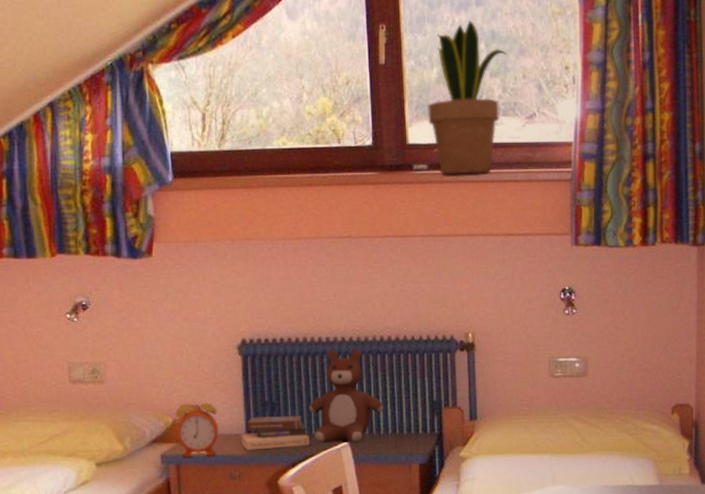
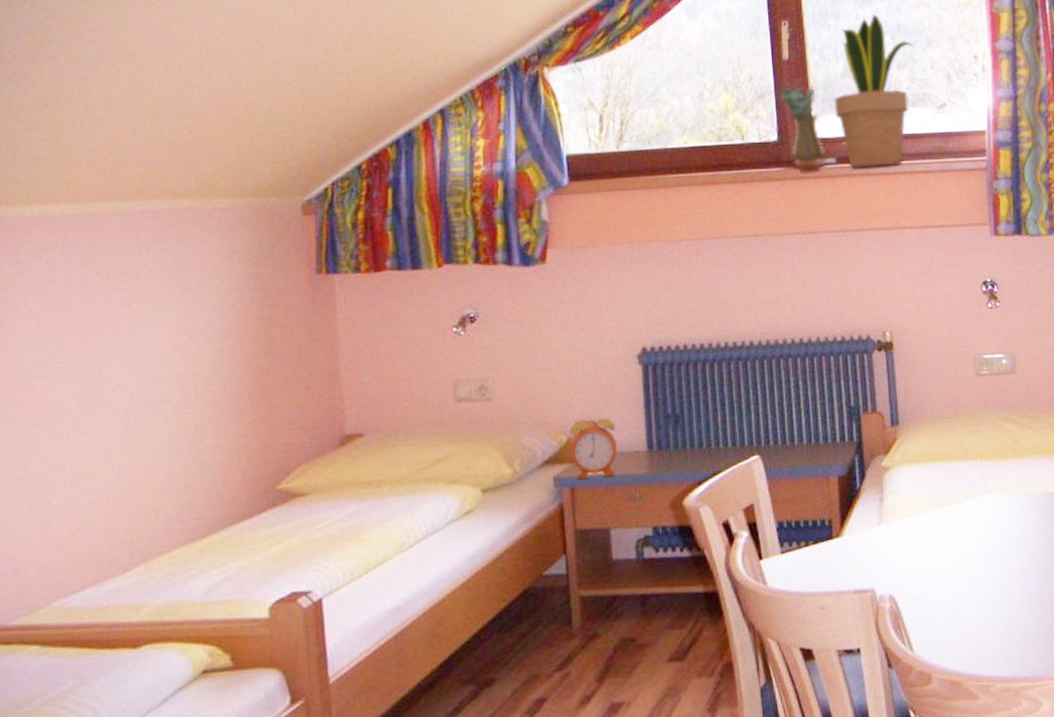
books: present [240,416,309,450] -> none [641,428,717,469]
teddy bear: present [309,349,383,444] -> none [716,353,797,458]
vase: none [375,86,418,180] -> present [779,82,826,175]

